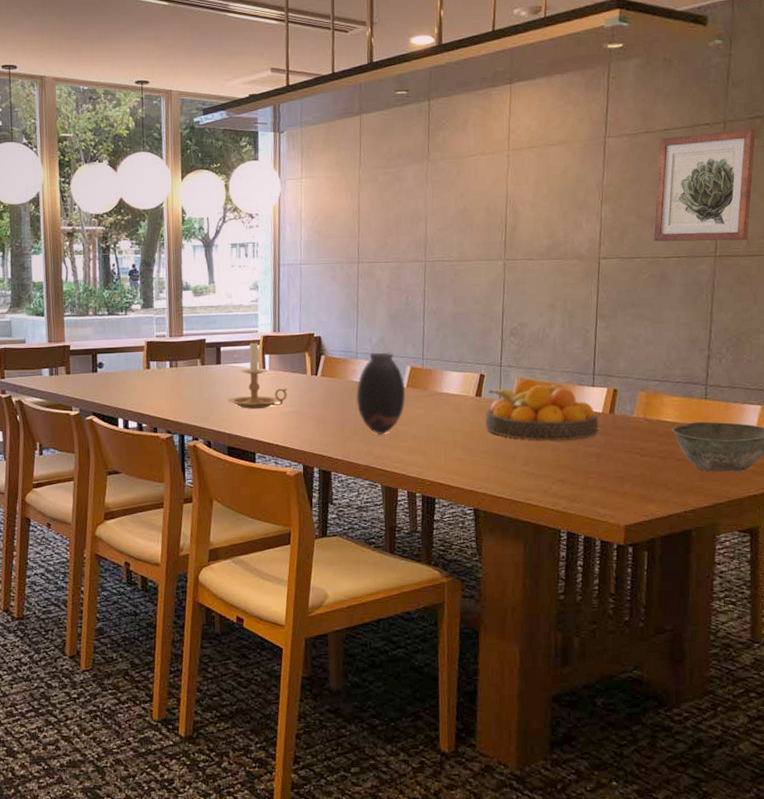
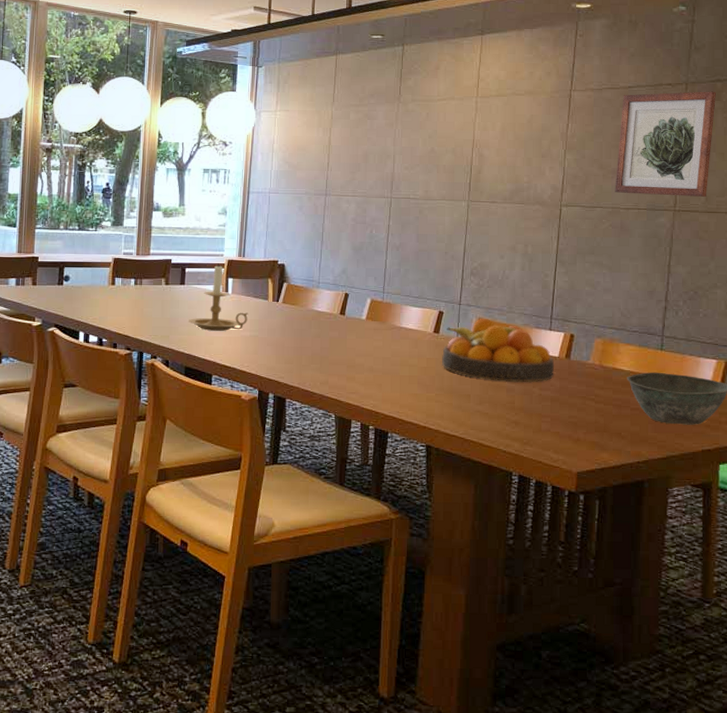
vase: present [355,352,405,434] -> none [315,283,364,364]

